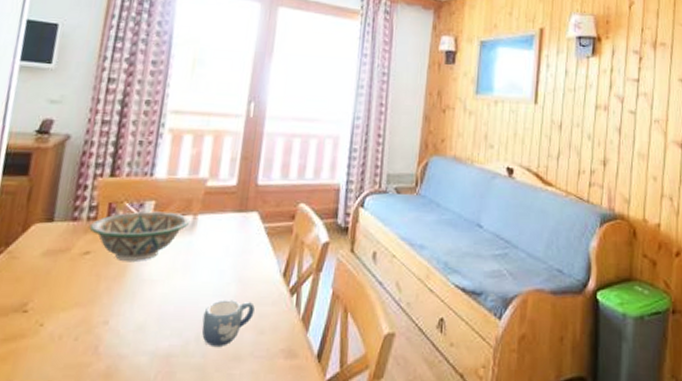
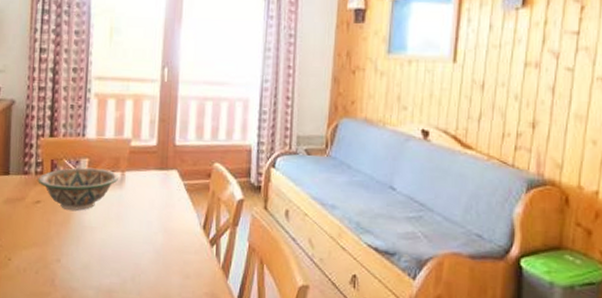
mug: present [201,300,255,346] -> none [136,247,180,287]

